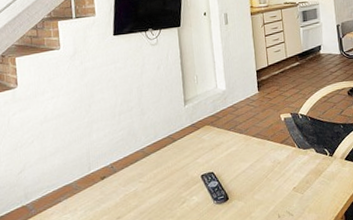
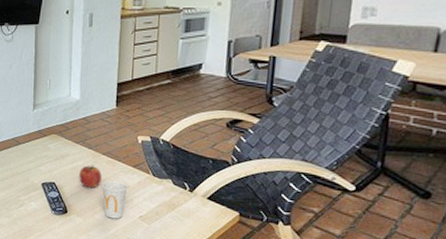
fruit: none [234,148,255,171] -> present [79,165,102,188]
cup: none [257,159,279,196] -> present [102,181,128,219]

